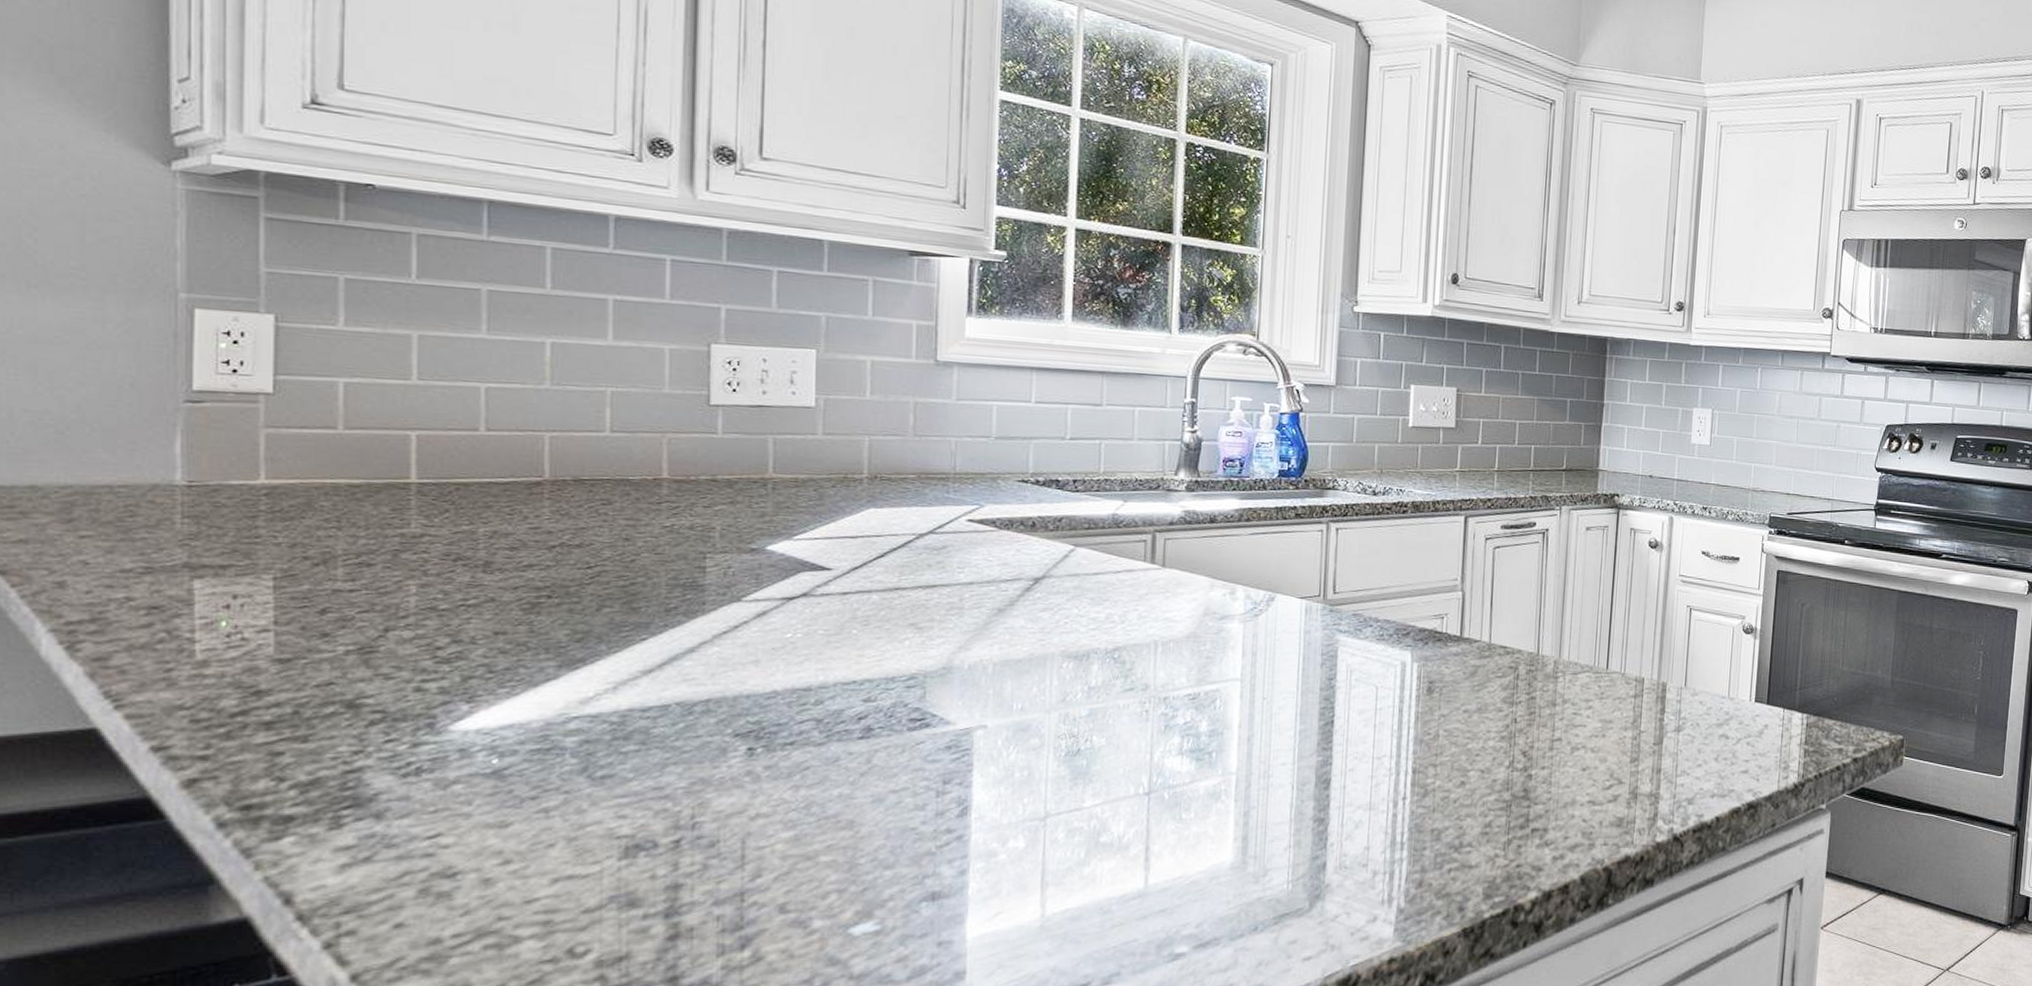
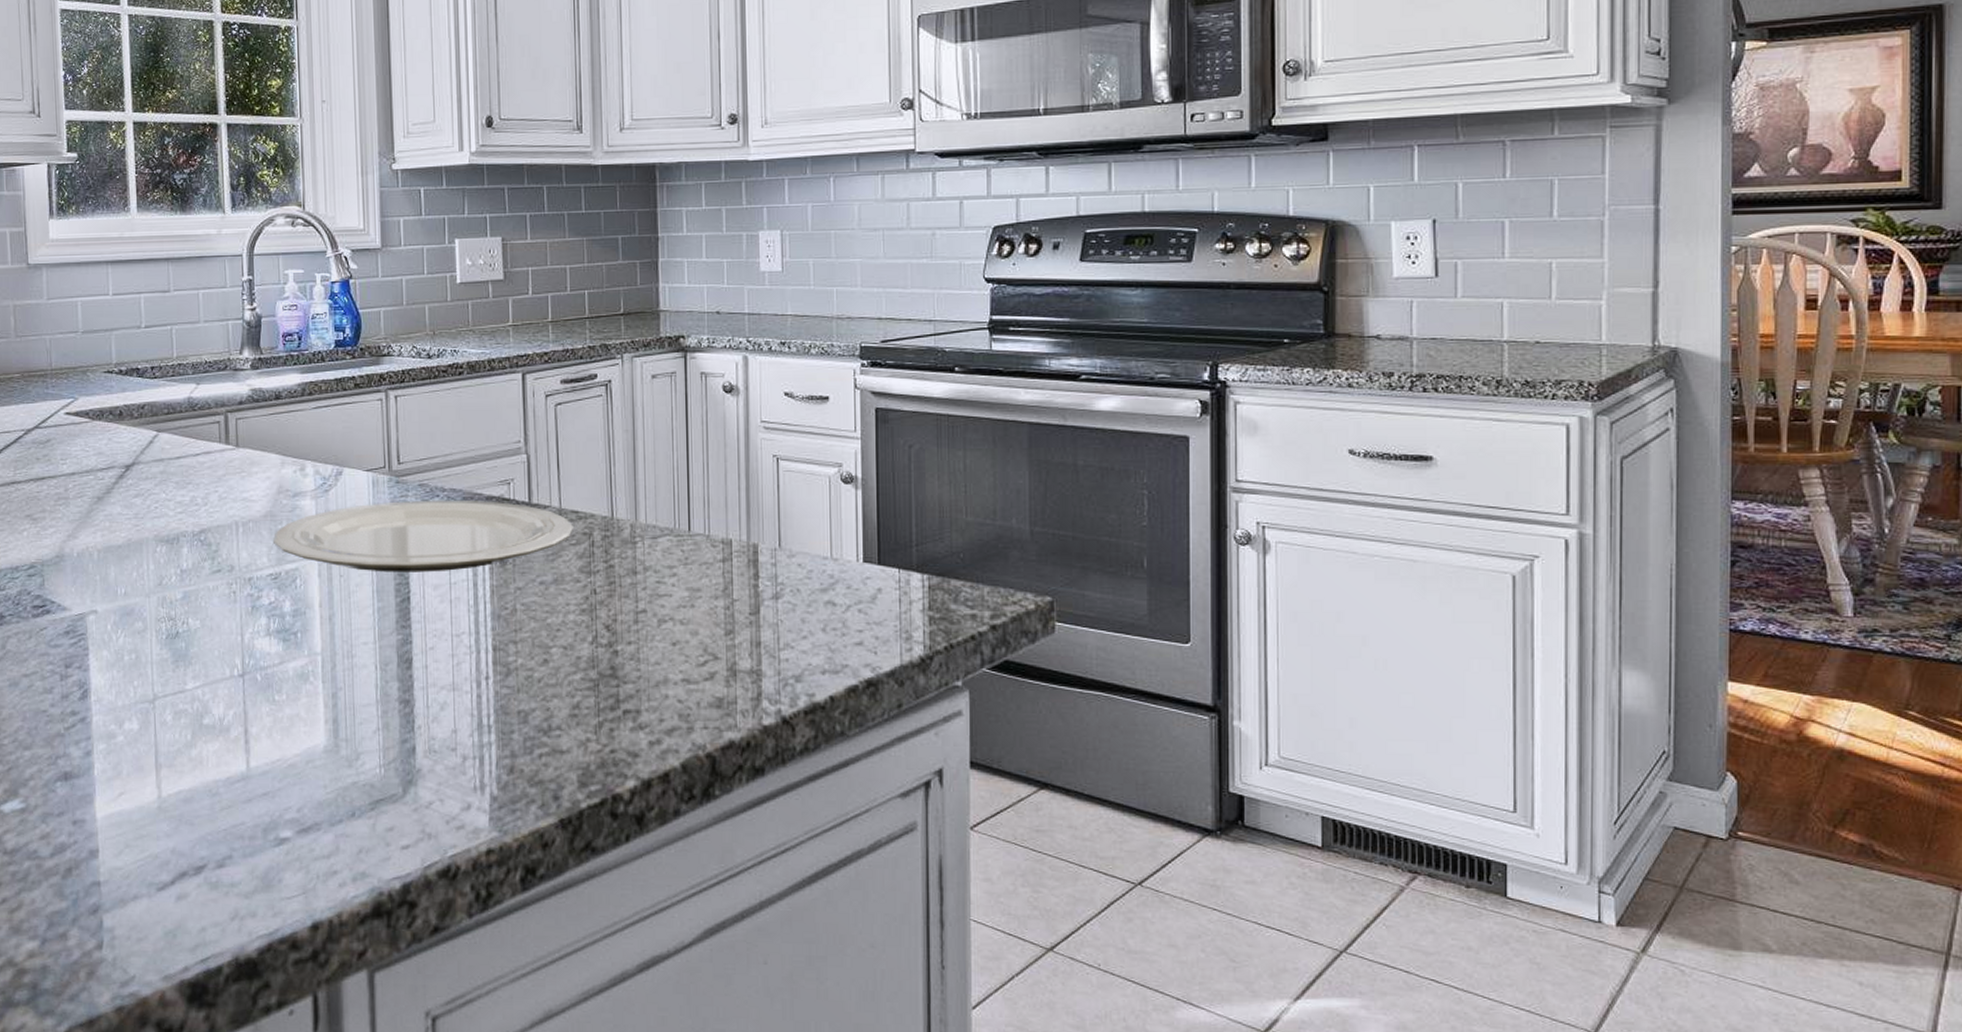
plate: none [1195,629,1502,698] -> present [273,499,575,572]

